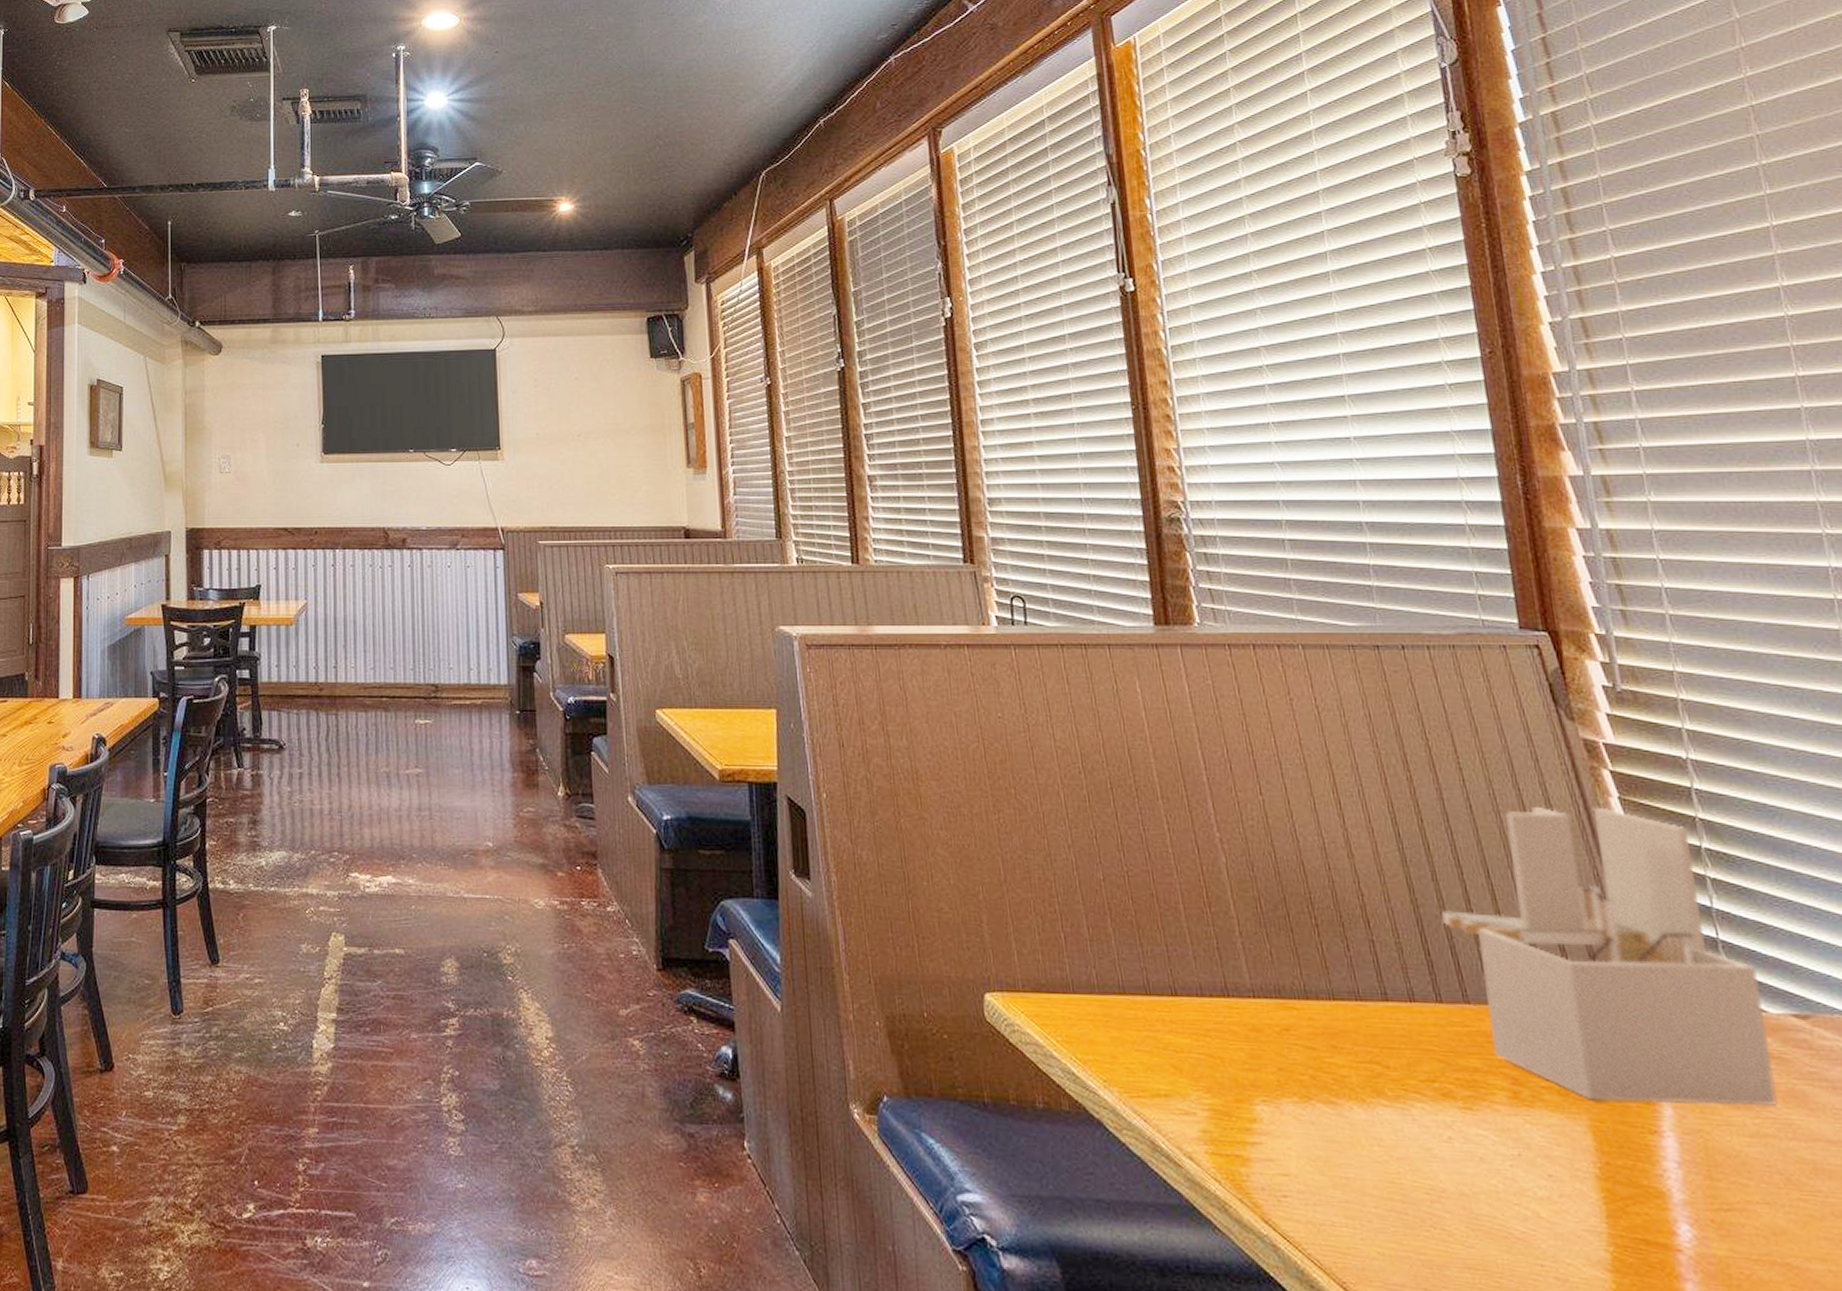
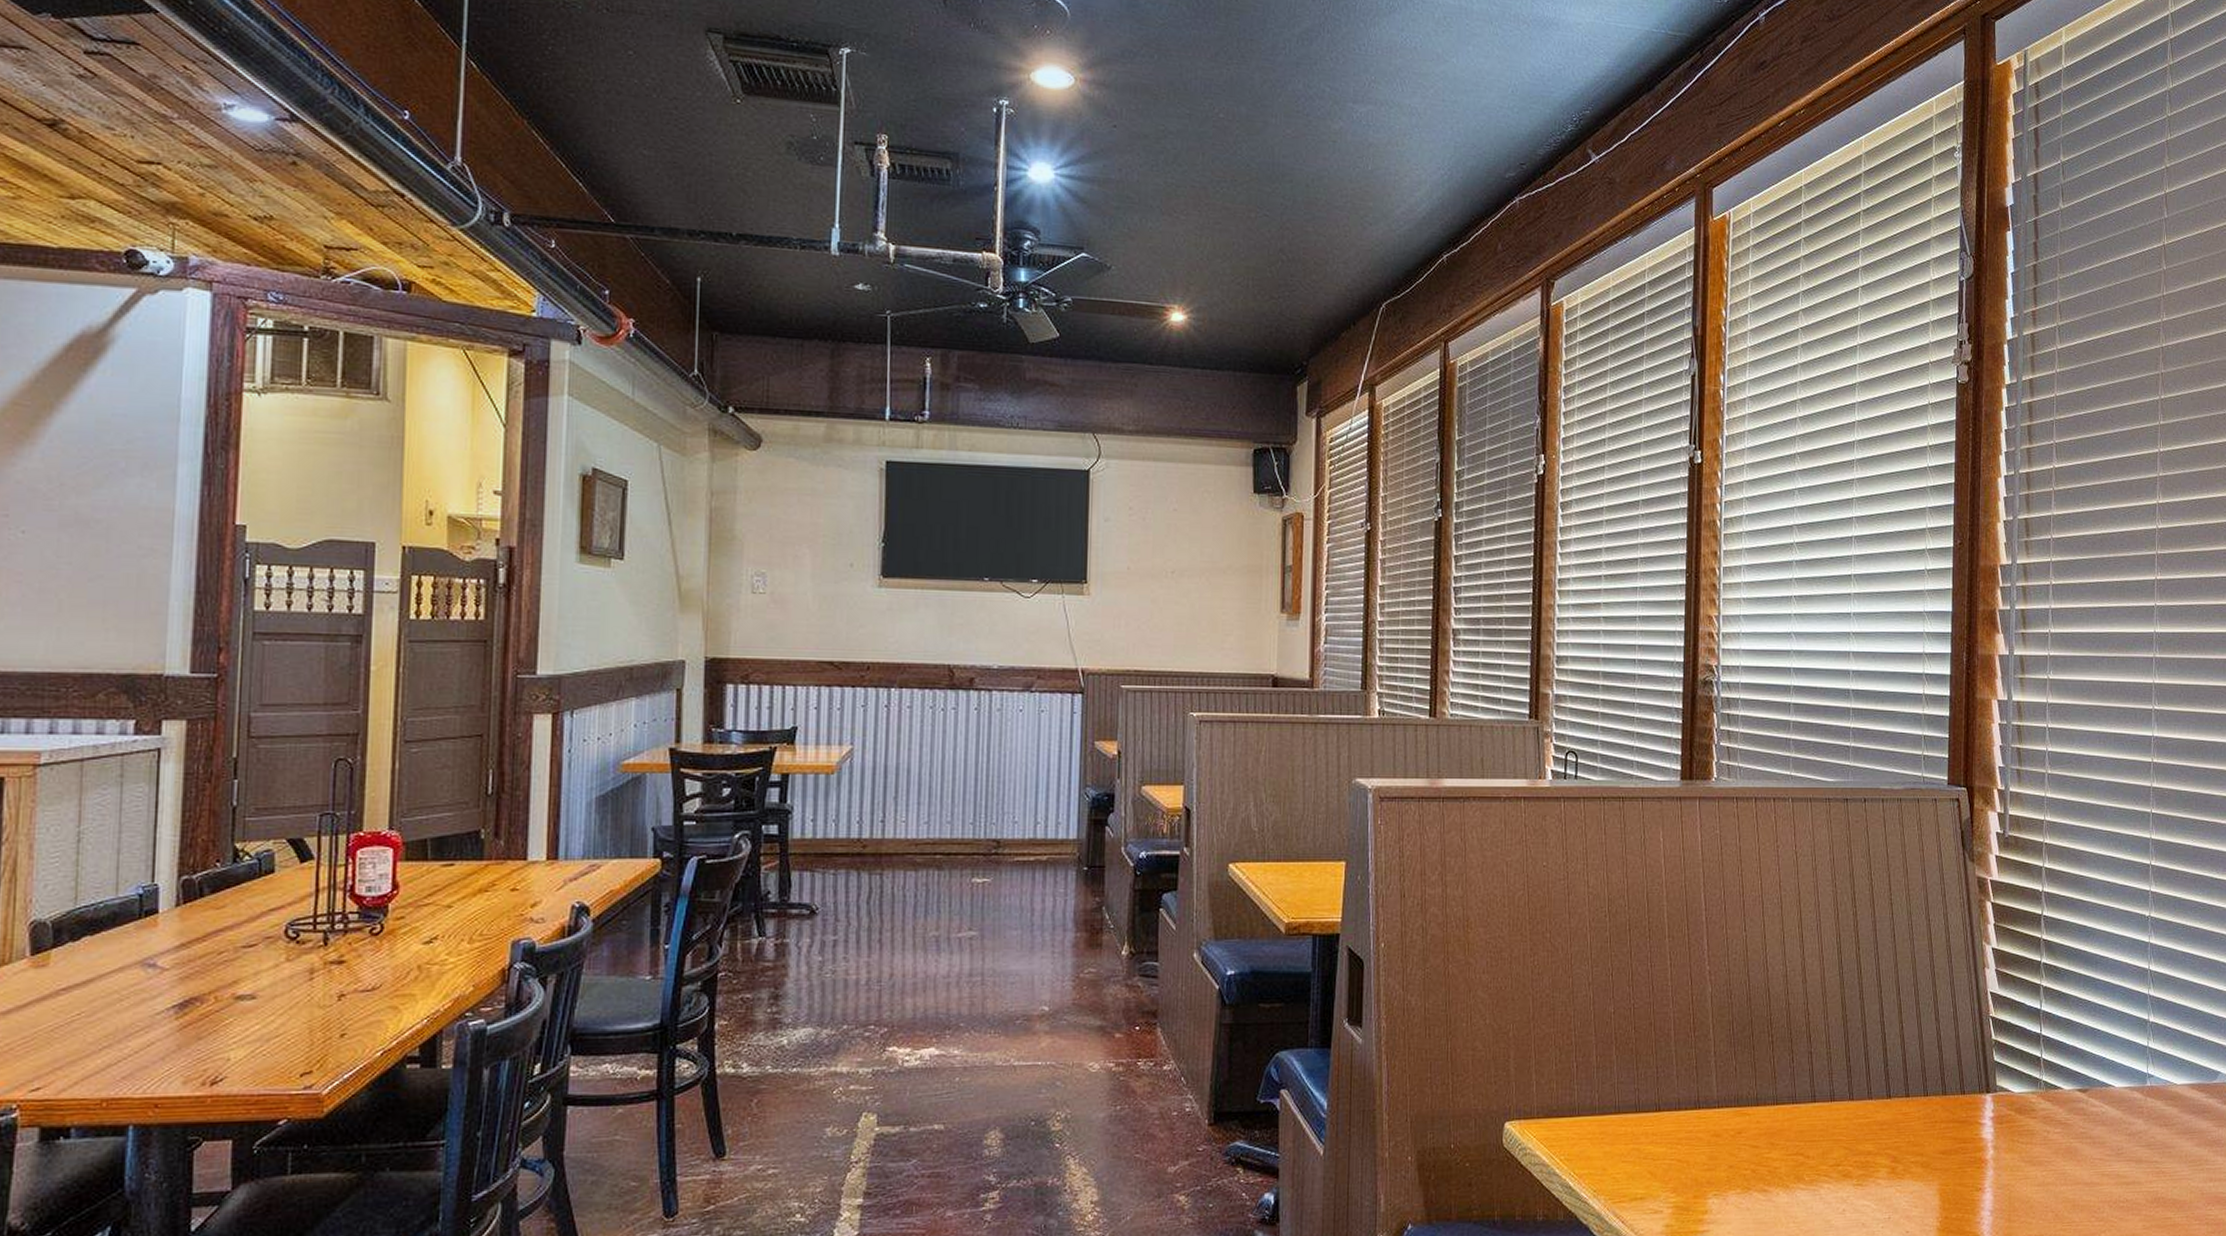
utensil holder: present [1442,807,1778,1107] -> none [1863,932,2061,1169]

